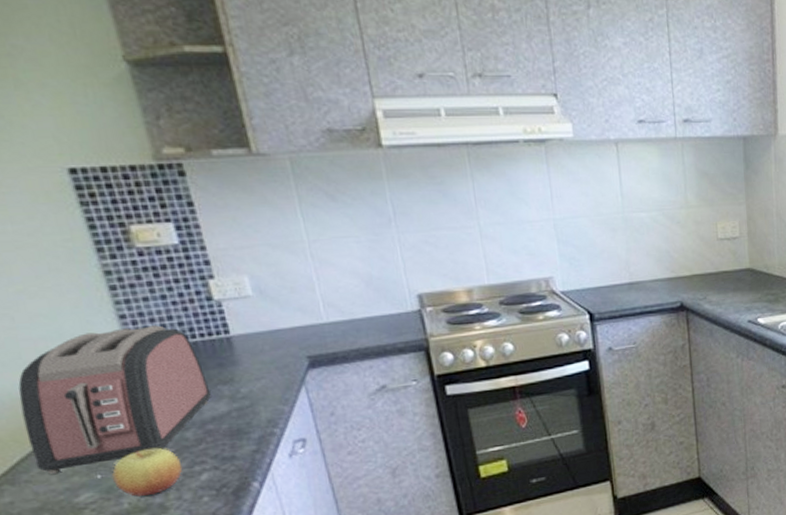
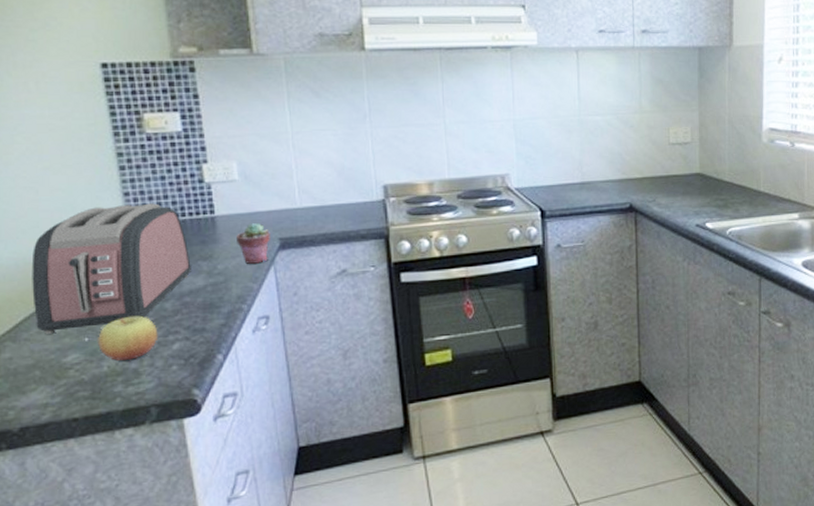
potted succulent: none [258,341,298,385] -> present [237,223,270,264]

